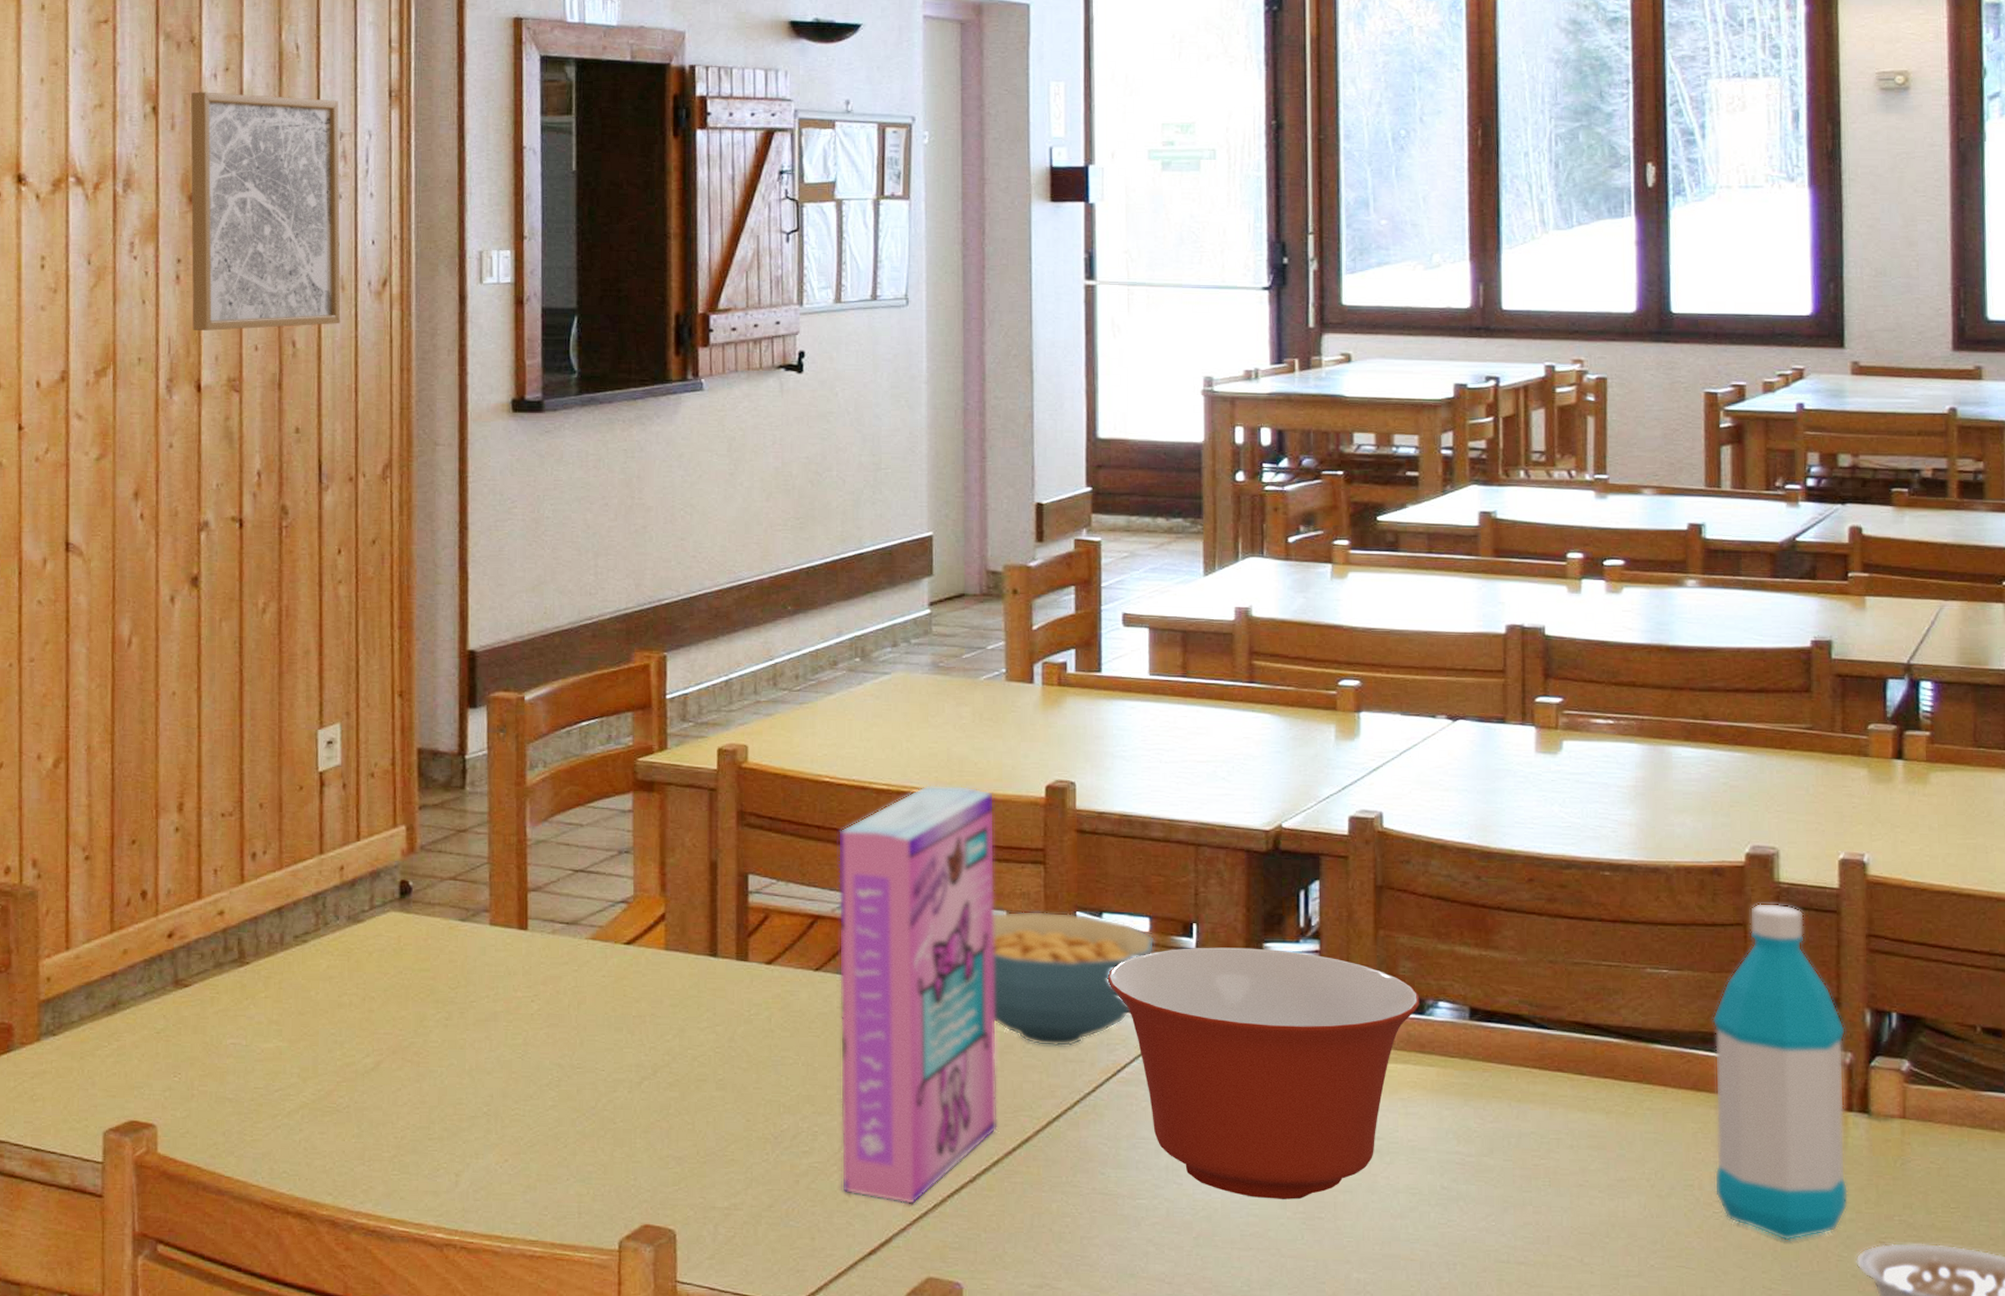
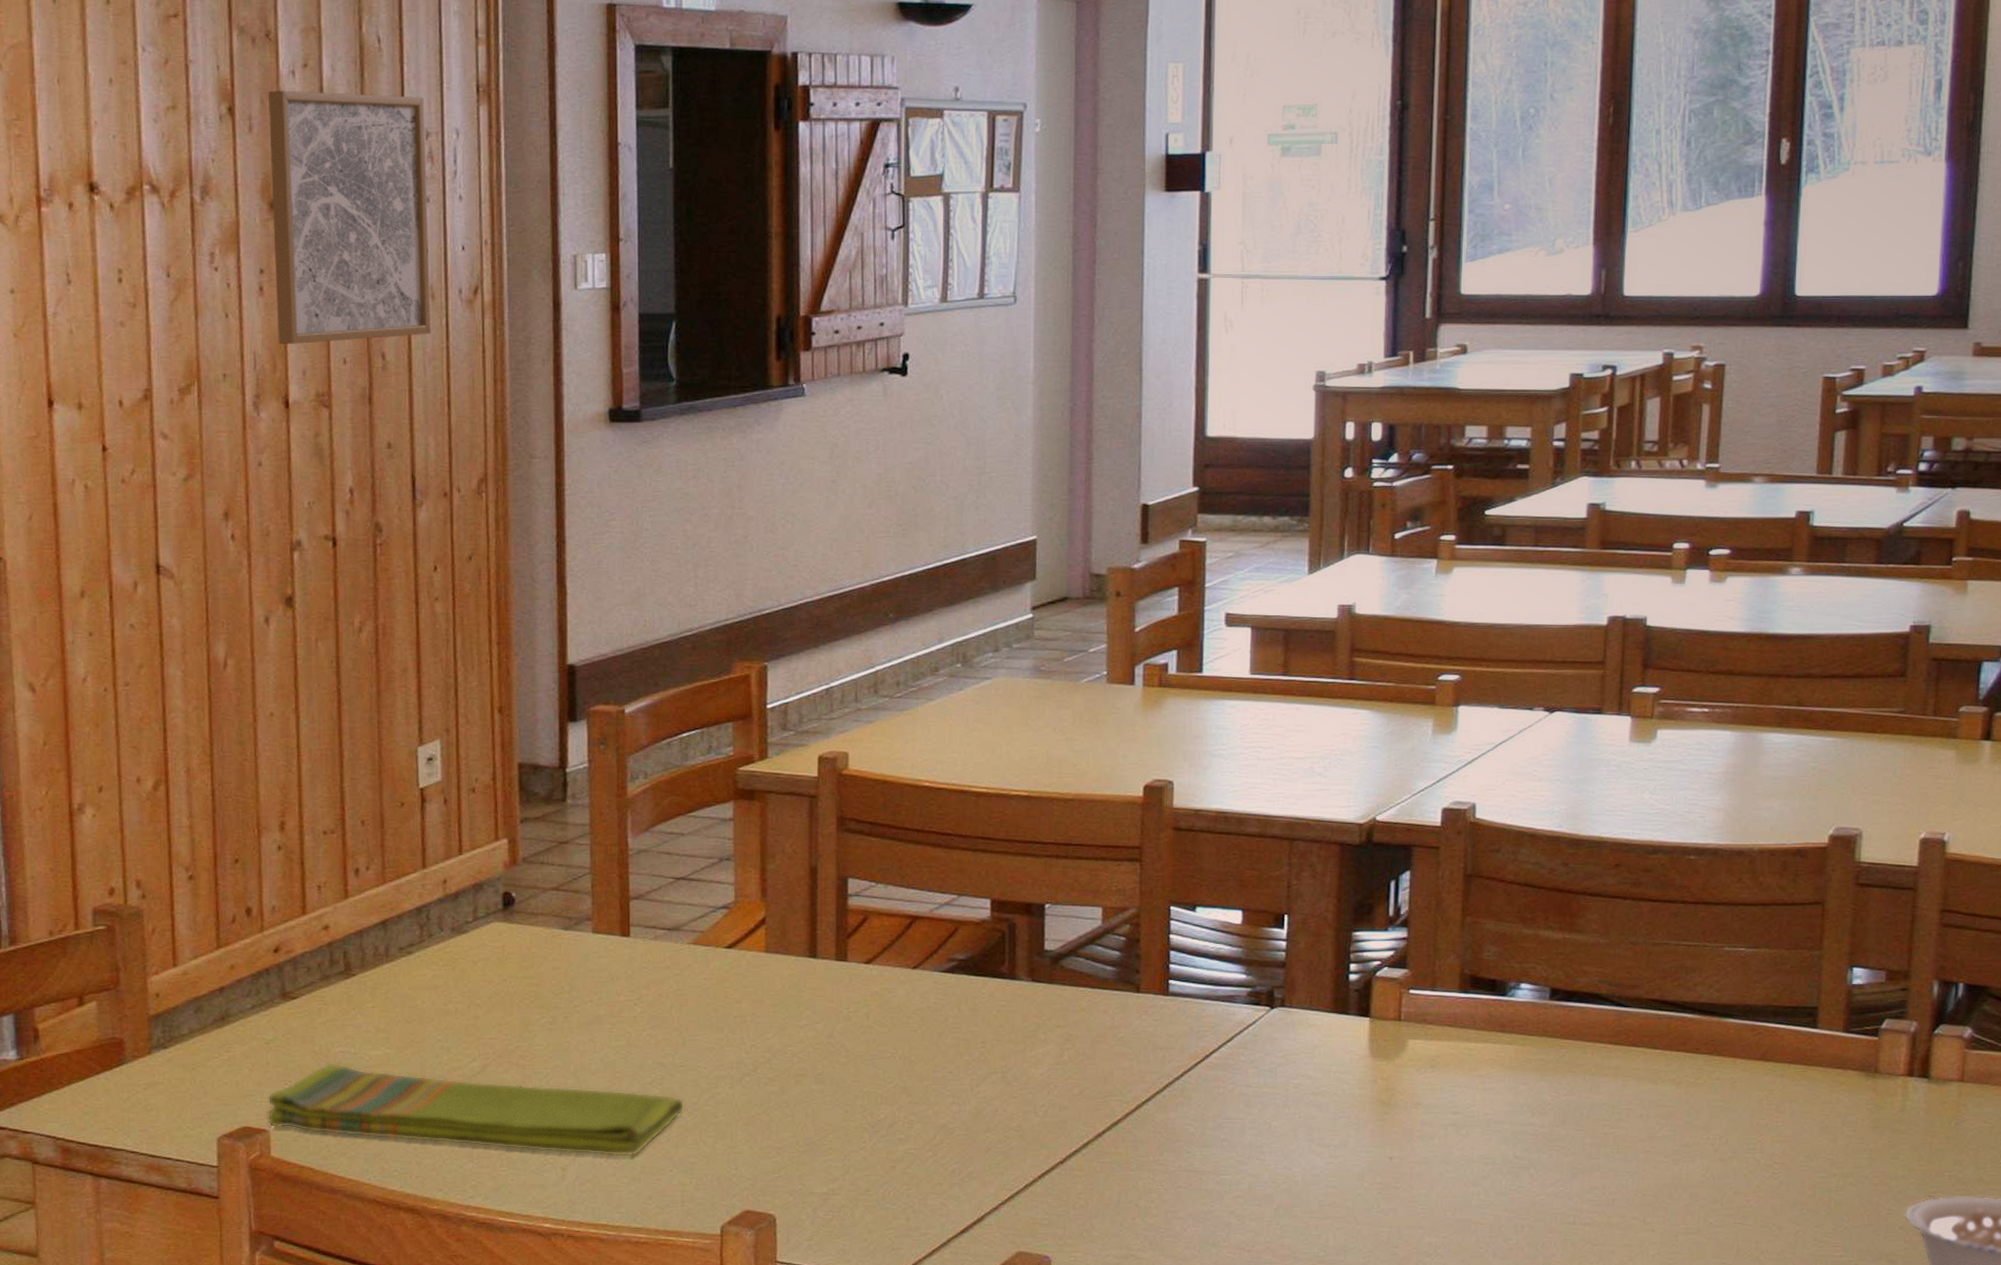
dish towel: none [154,1054,582,1163] -> present [267,1062,685,1157]
cereal box: present [837,785,999,1205] -> none [936,787,1093,1186]
cereal bowl: present [993,910,1155,1047] -> none [1087,906,1246,1035]
mixing bowl: present [1107,947,1420,1200] -> none [1199,937,1503,1171]
water bottle: present [1712,902,1849,1241] -> none [1775,882,1913,1197]

